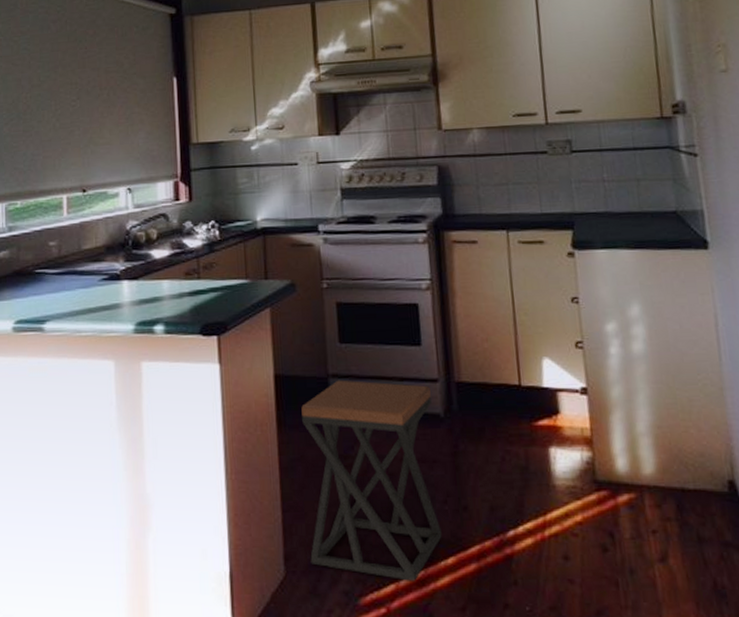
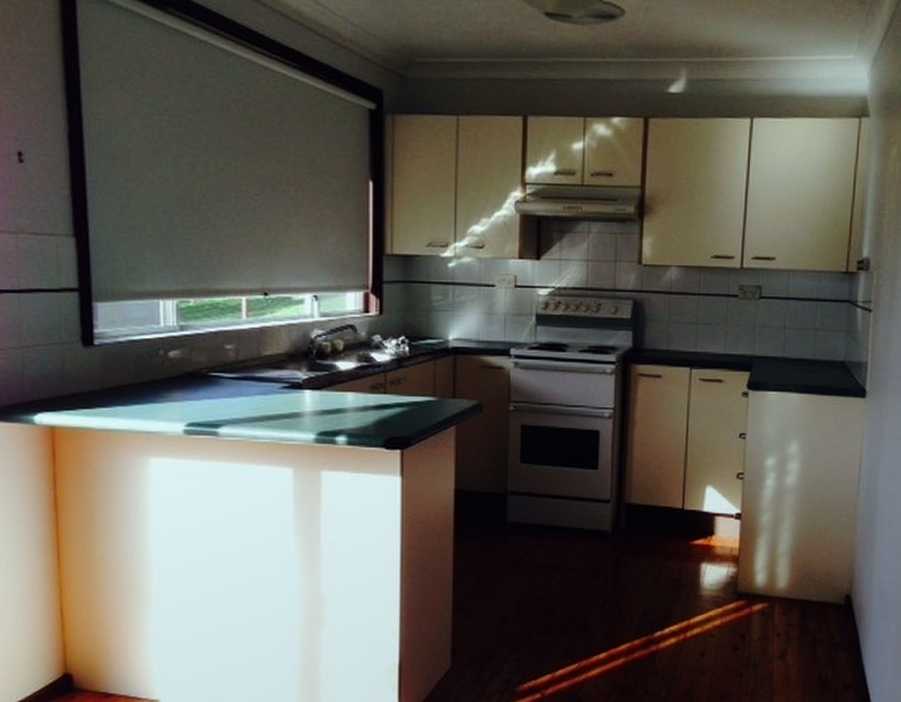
stool: present [301,380,442,581] -> none [476,497,602,672]

